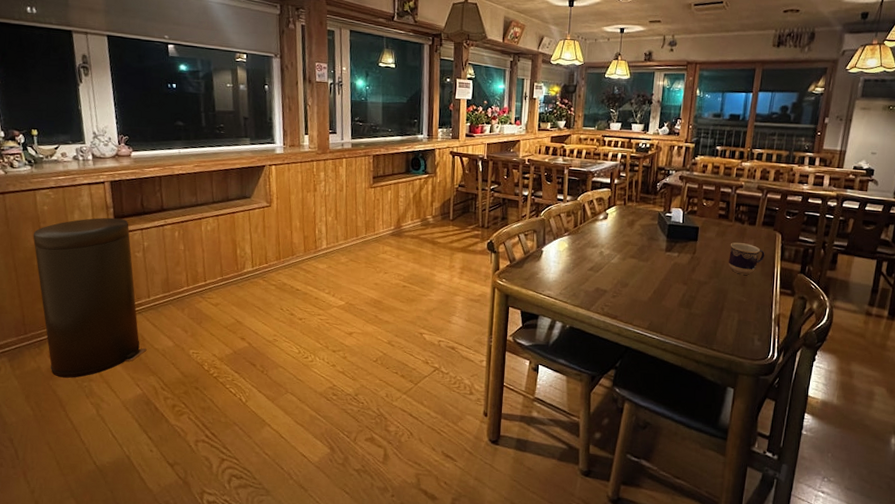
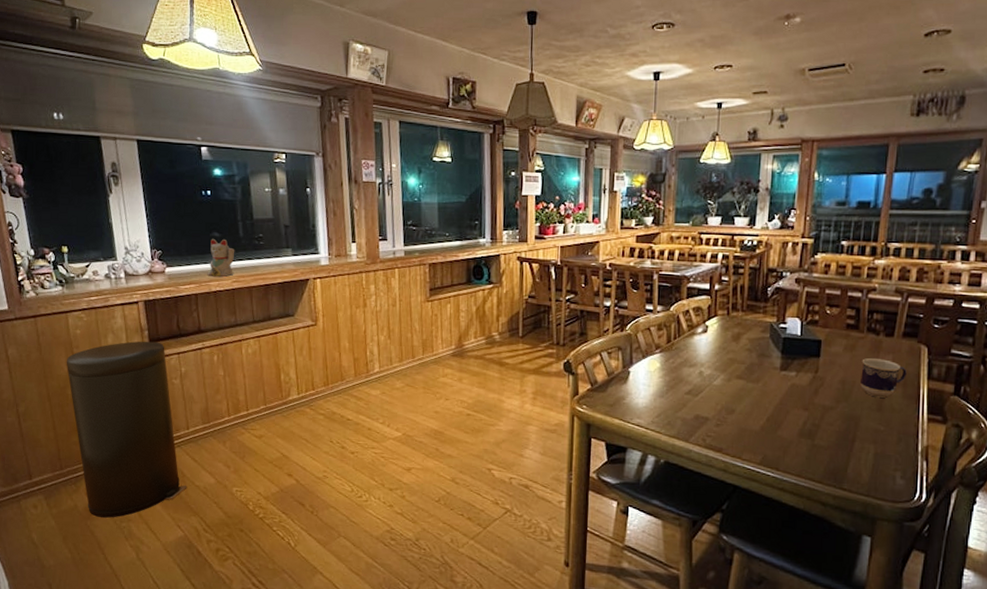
decorative figurine: none [170,126,198,162] -> present [207,238,235,277]

